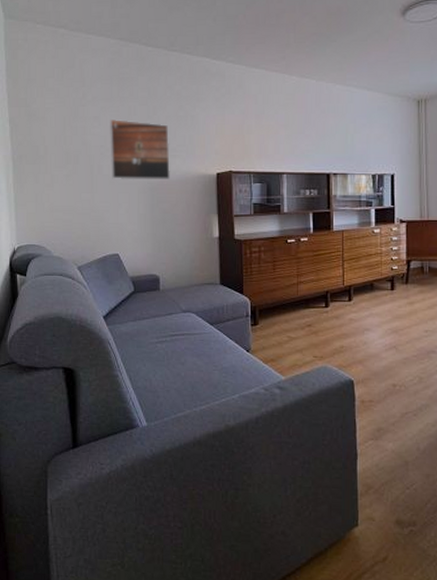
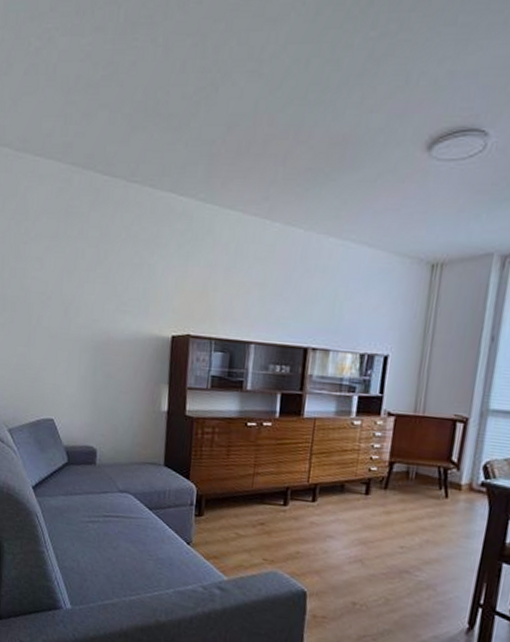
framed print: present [110,119,171,180] -> none [51,262,121,340]

